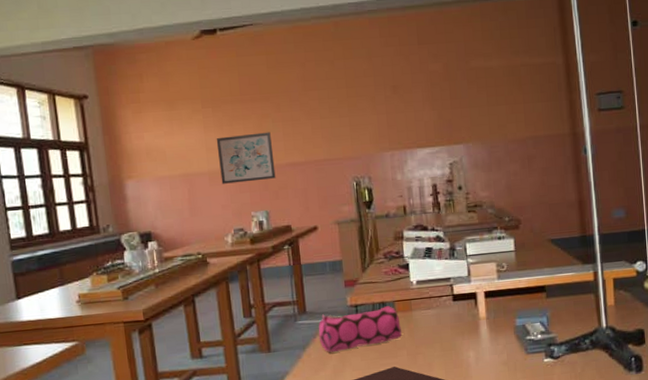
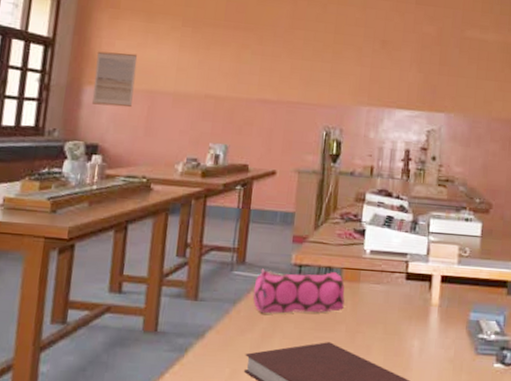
wall art: none [130,142,174,196] -> present [92,51,138,108]
wall art: present [216,132,276,184] -> none [185,59,247,113]

